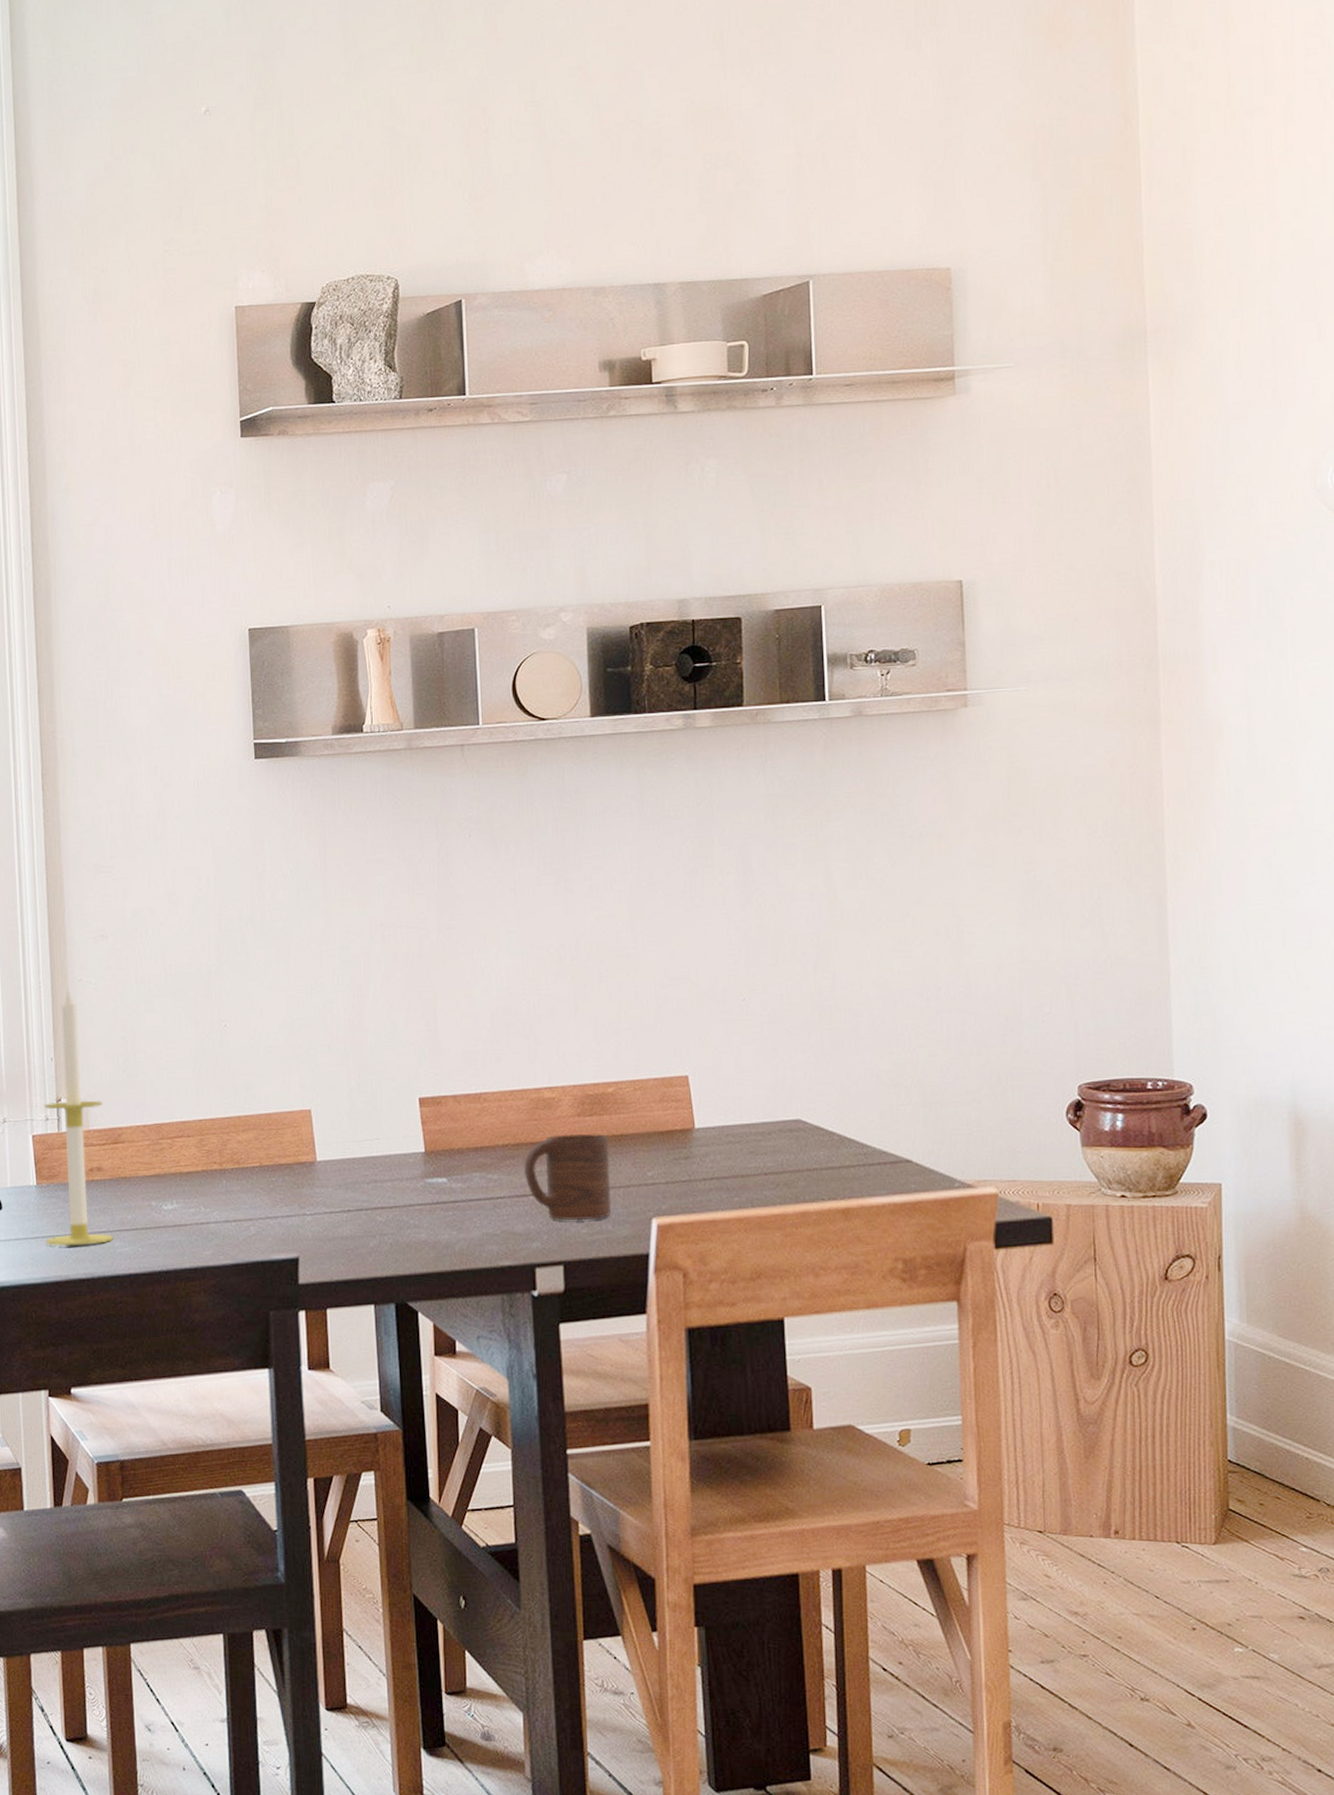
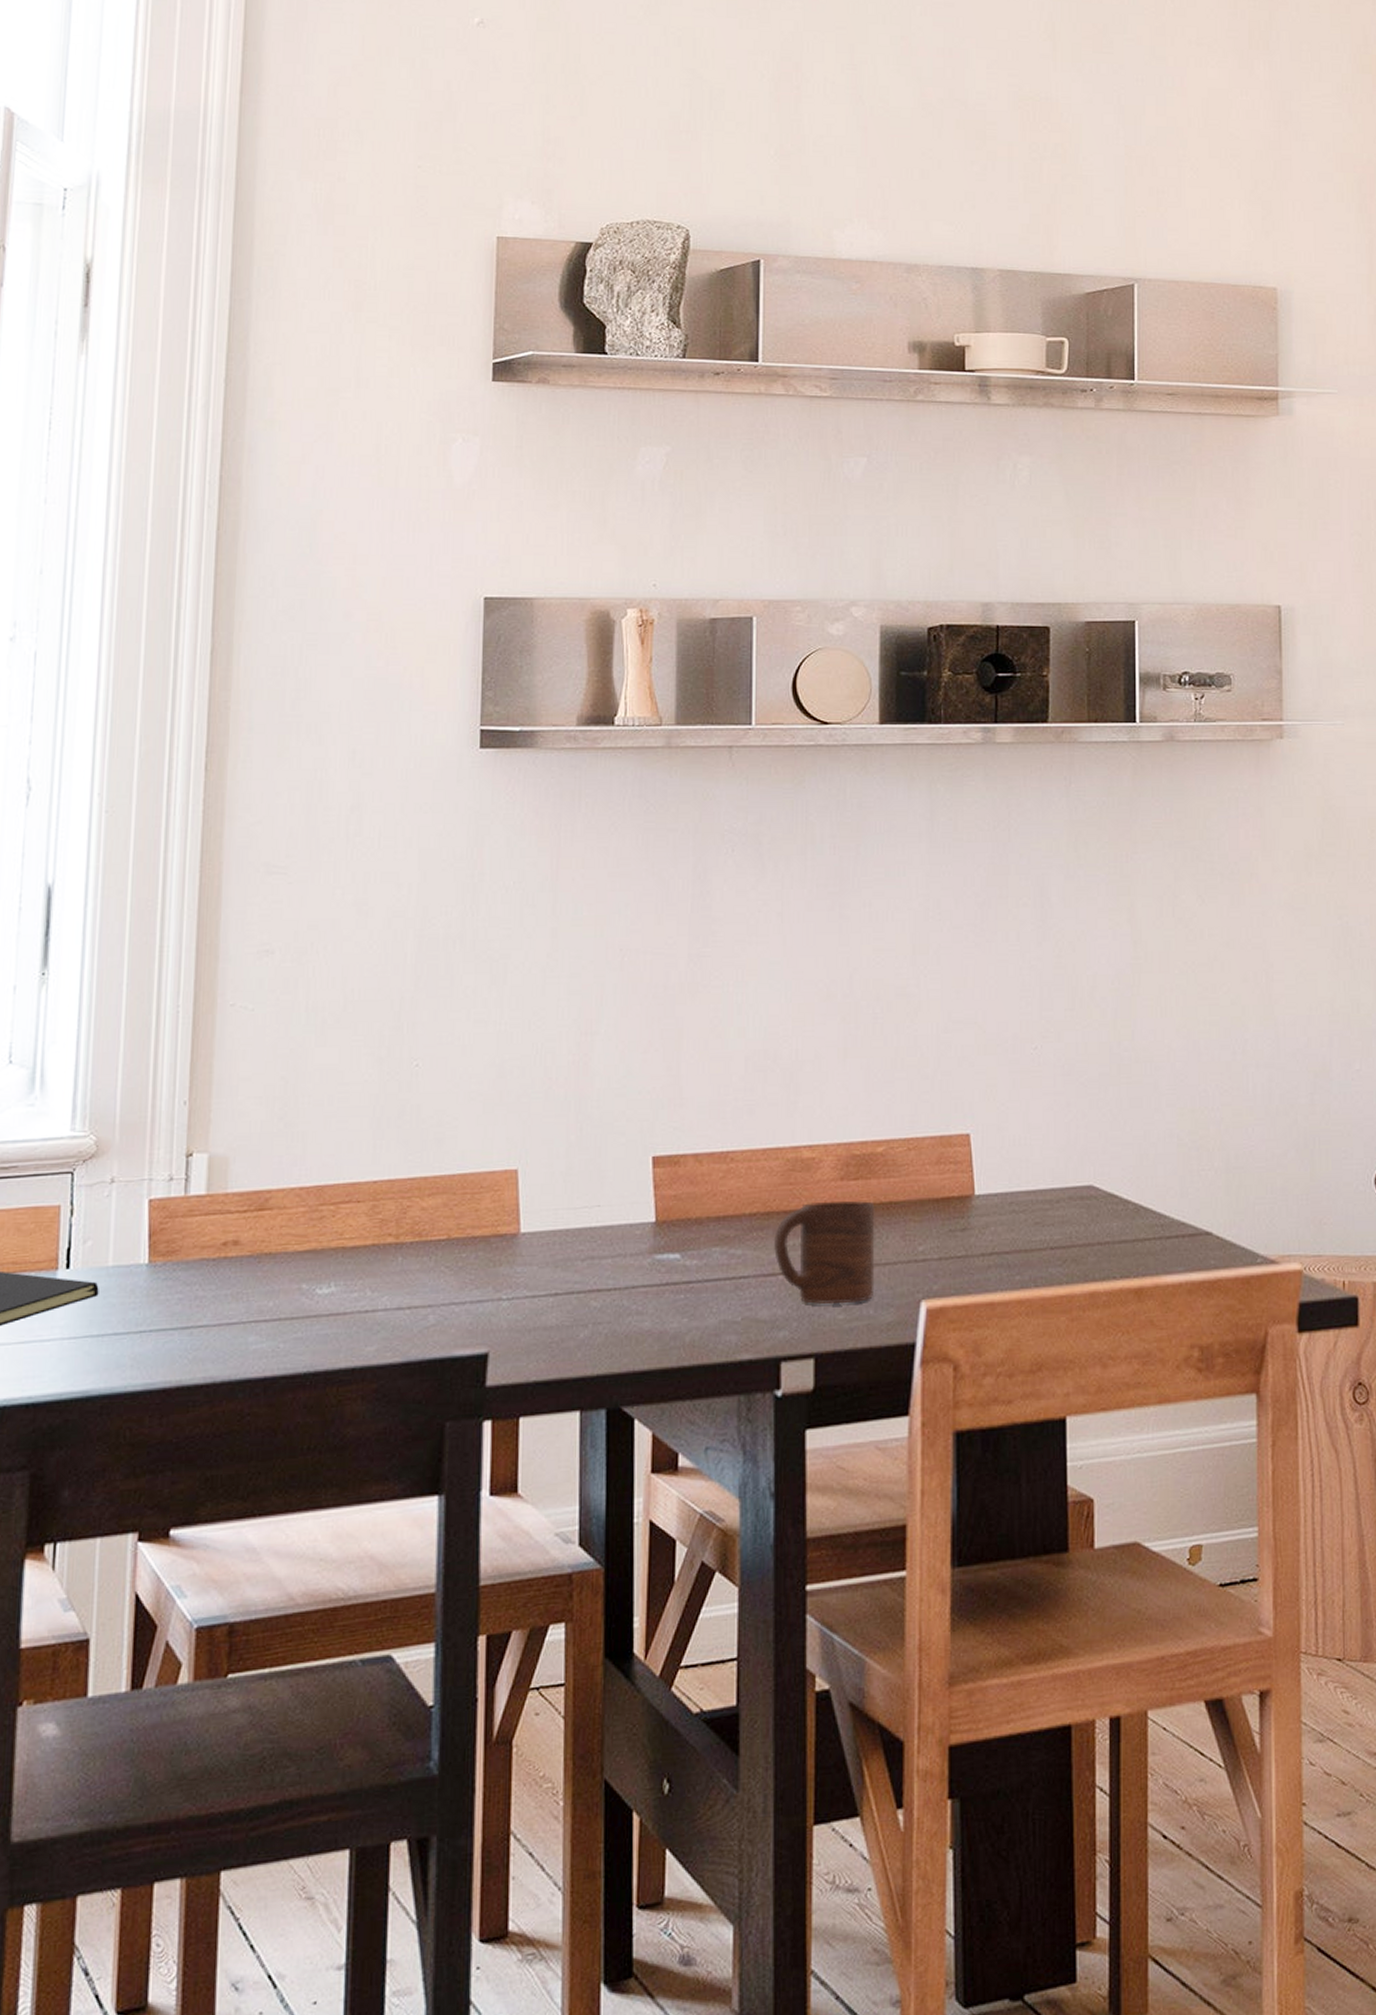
candle: present [44,988,114,1246] -> none [154,1014,250,1343]

